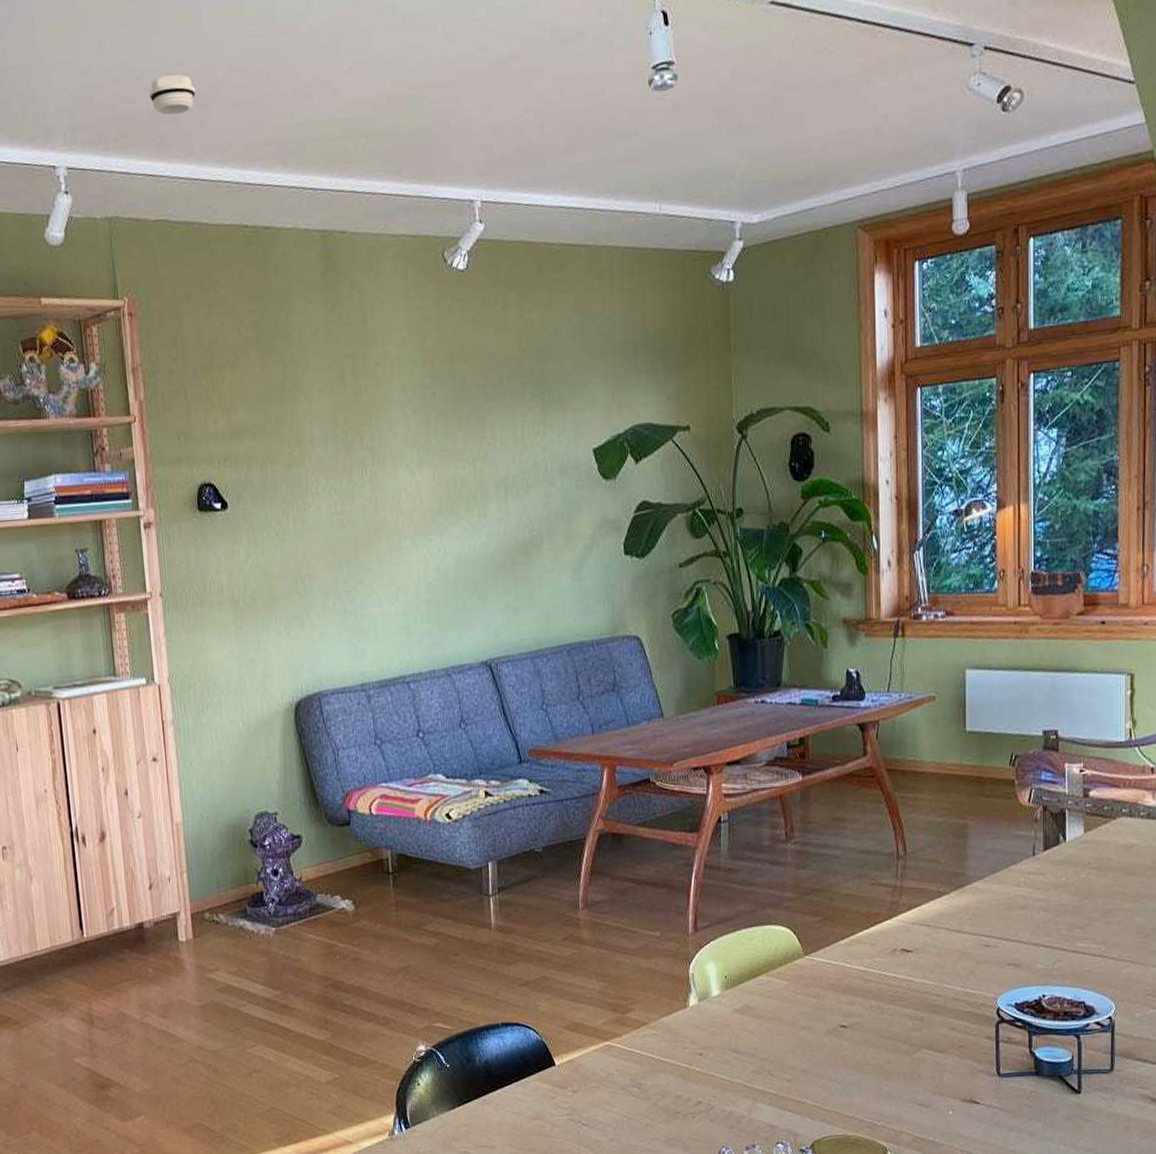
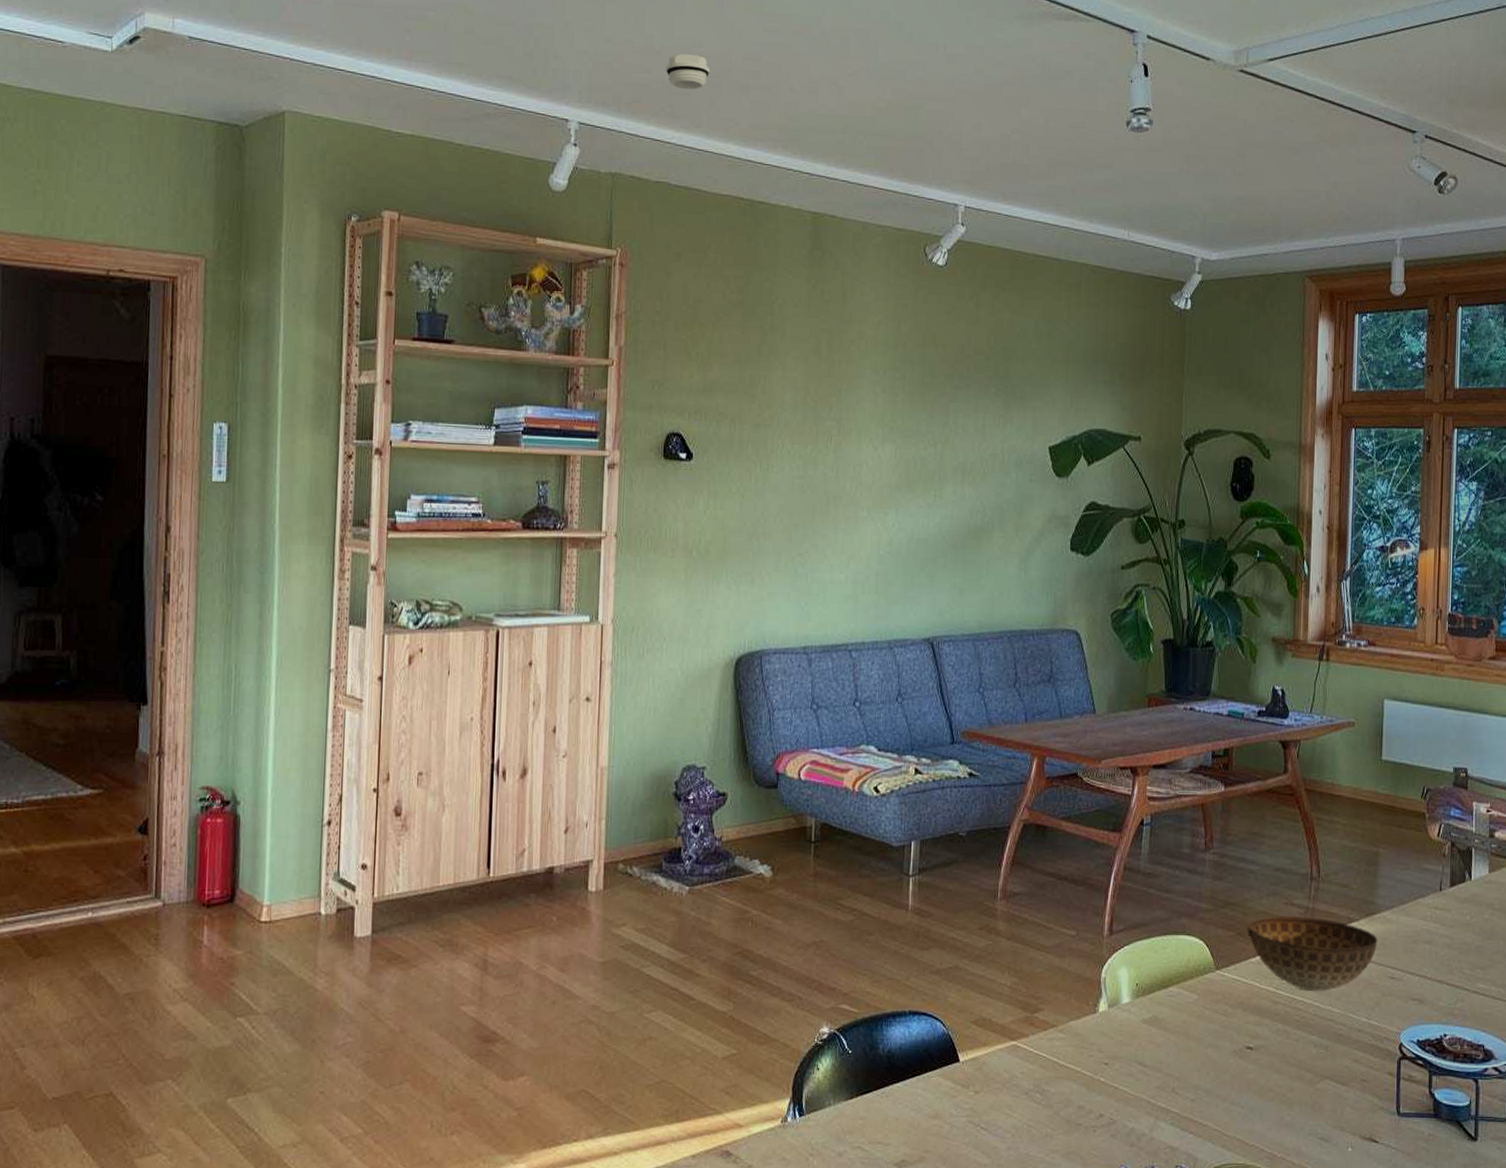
bowl: none [834,895,970,967] -> present [1247,915,1378,992]

